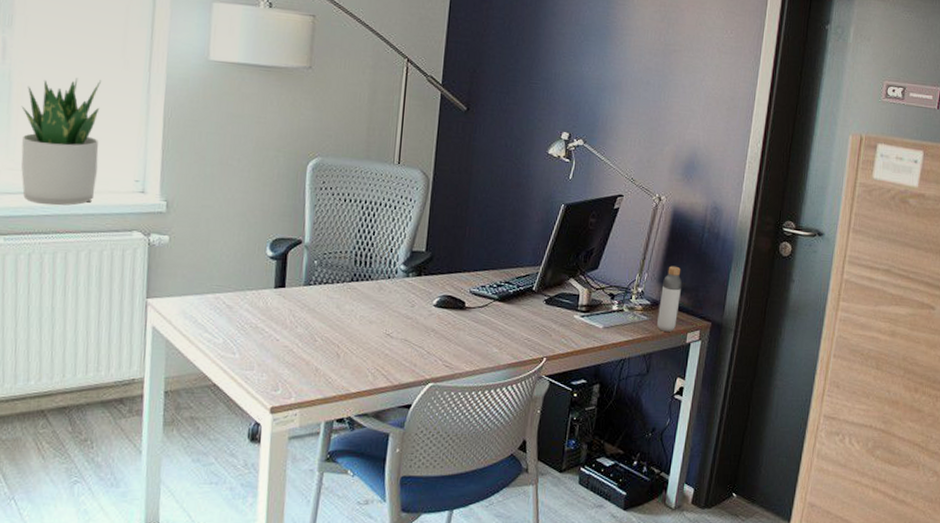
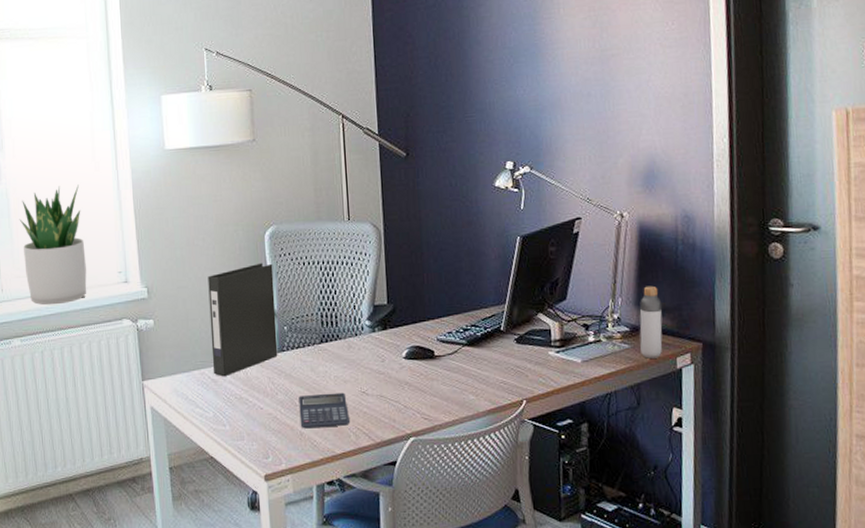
binder: none [230,193,312,304] -> present [208,262,278,377]
calculator: none [317,331,370,366] -> present [298,392,349,429]

